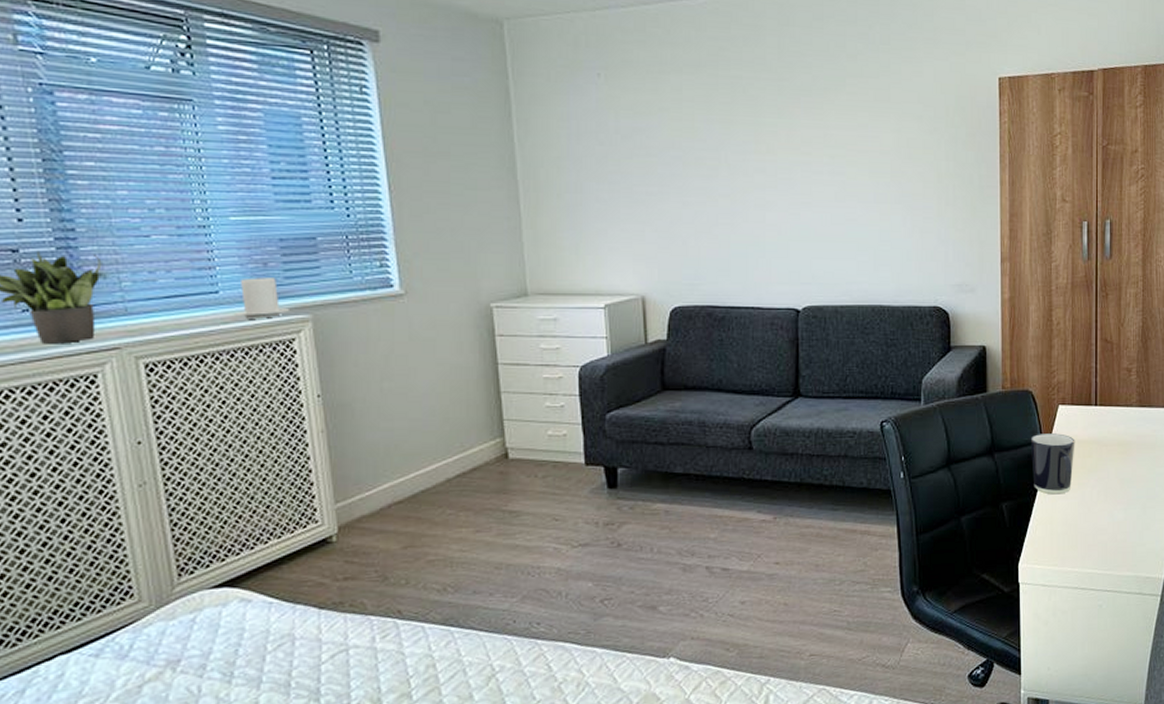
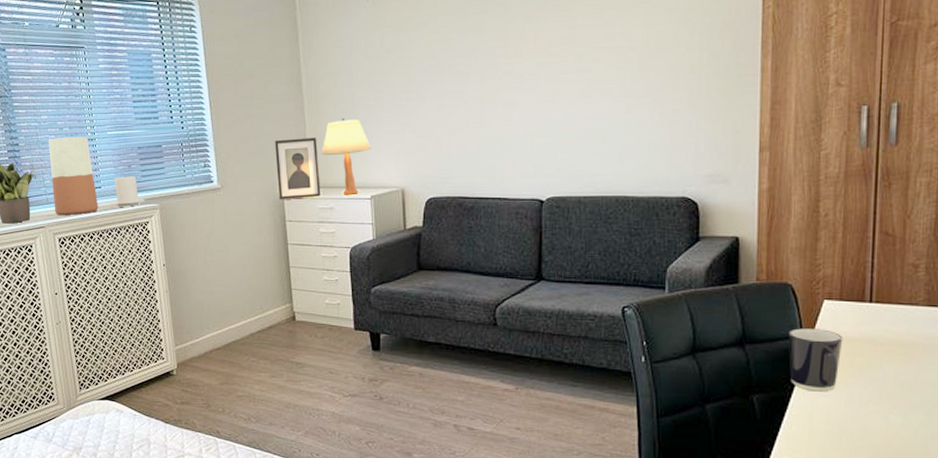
vase: none [128,221,214,332] -> present [48,136,99,216]
picture frame: none [479,233,542,310] -> present [274,137,321,200]
table lamp: none [542,212,604,304] -> present [321,118,371,196]

